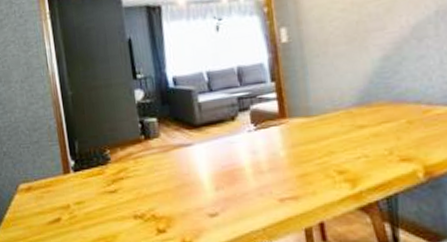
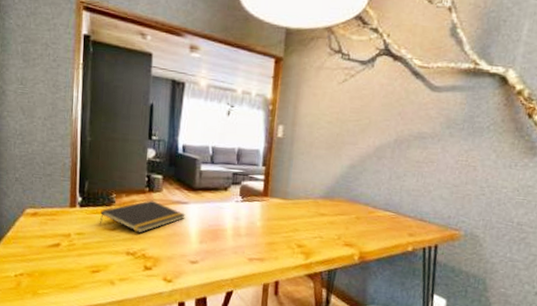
notepad: none [97,149,193,191] -> present [99,200,185,233]

